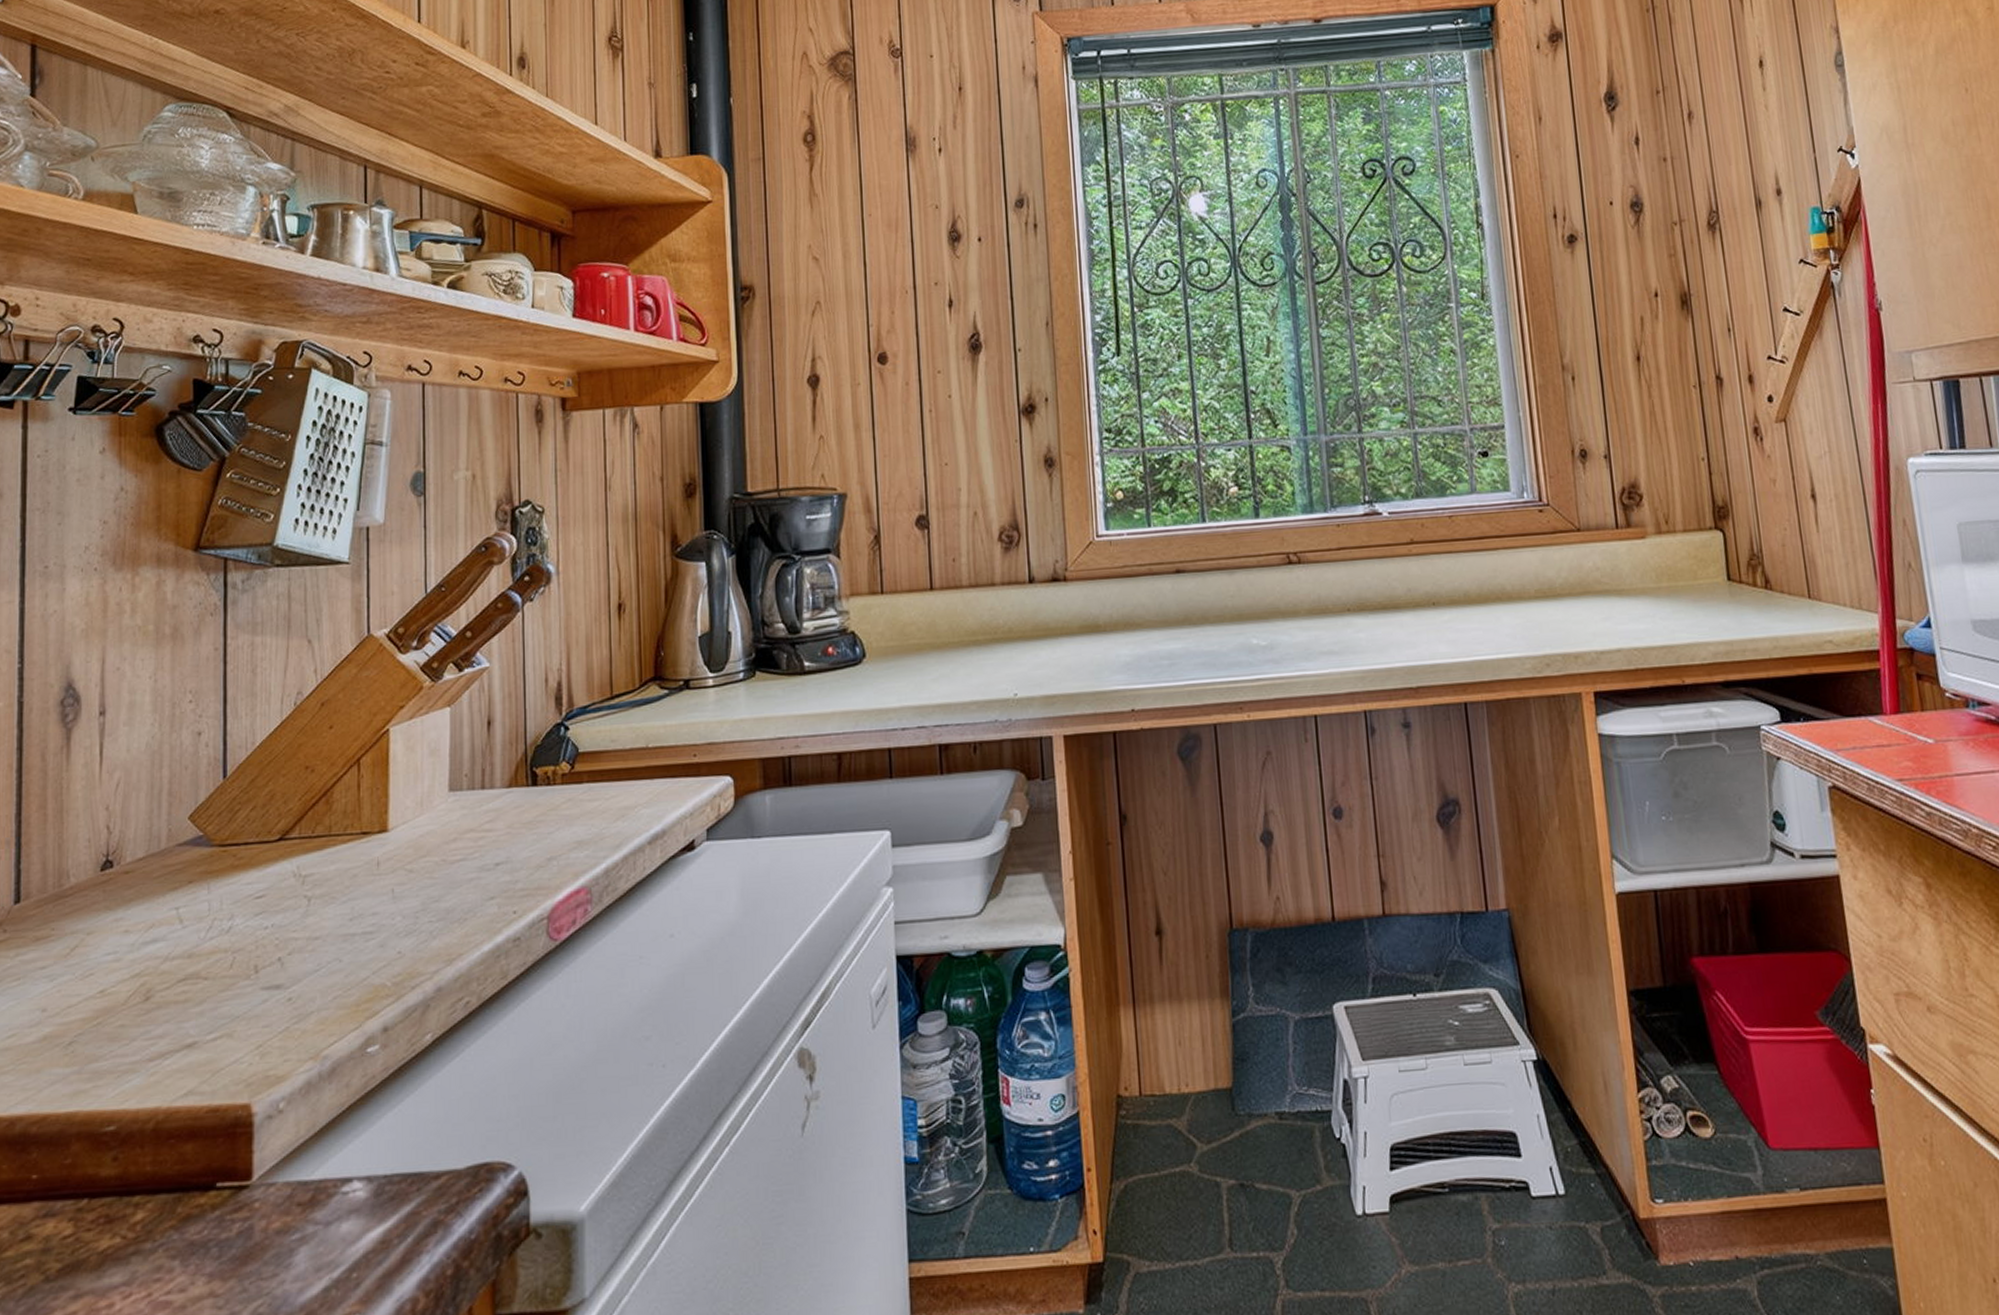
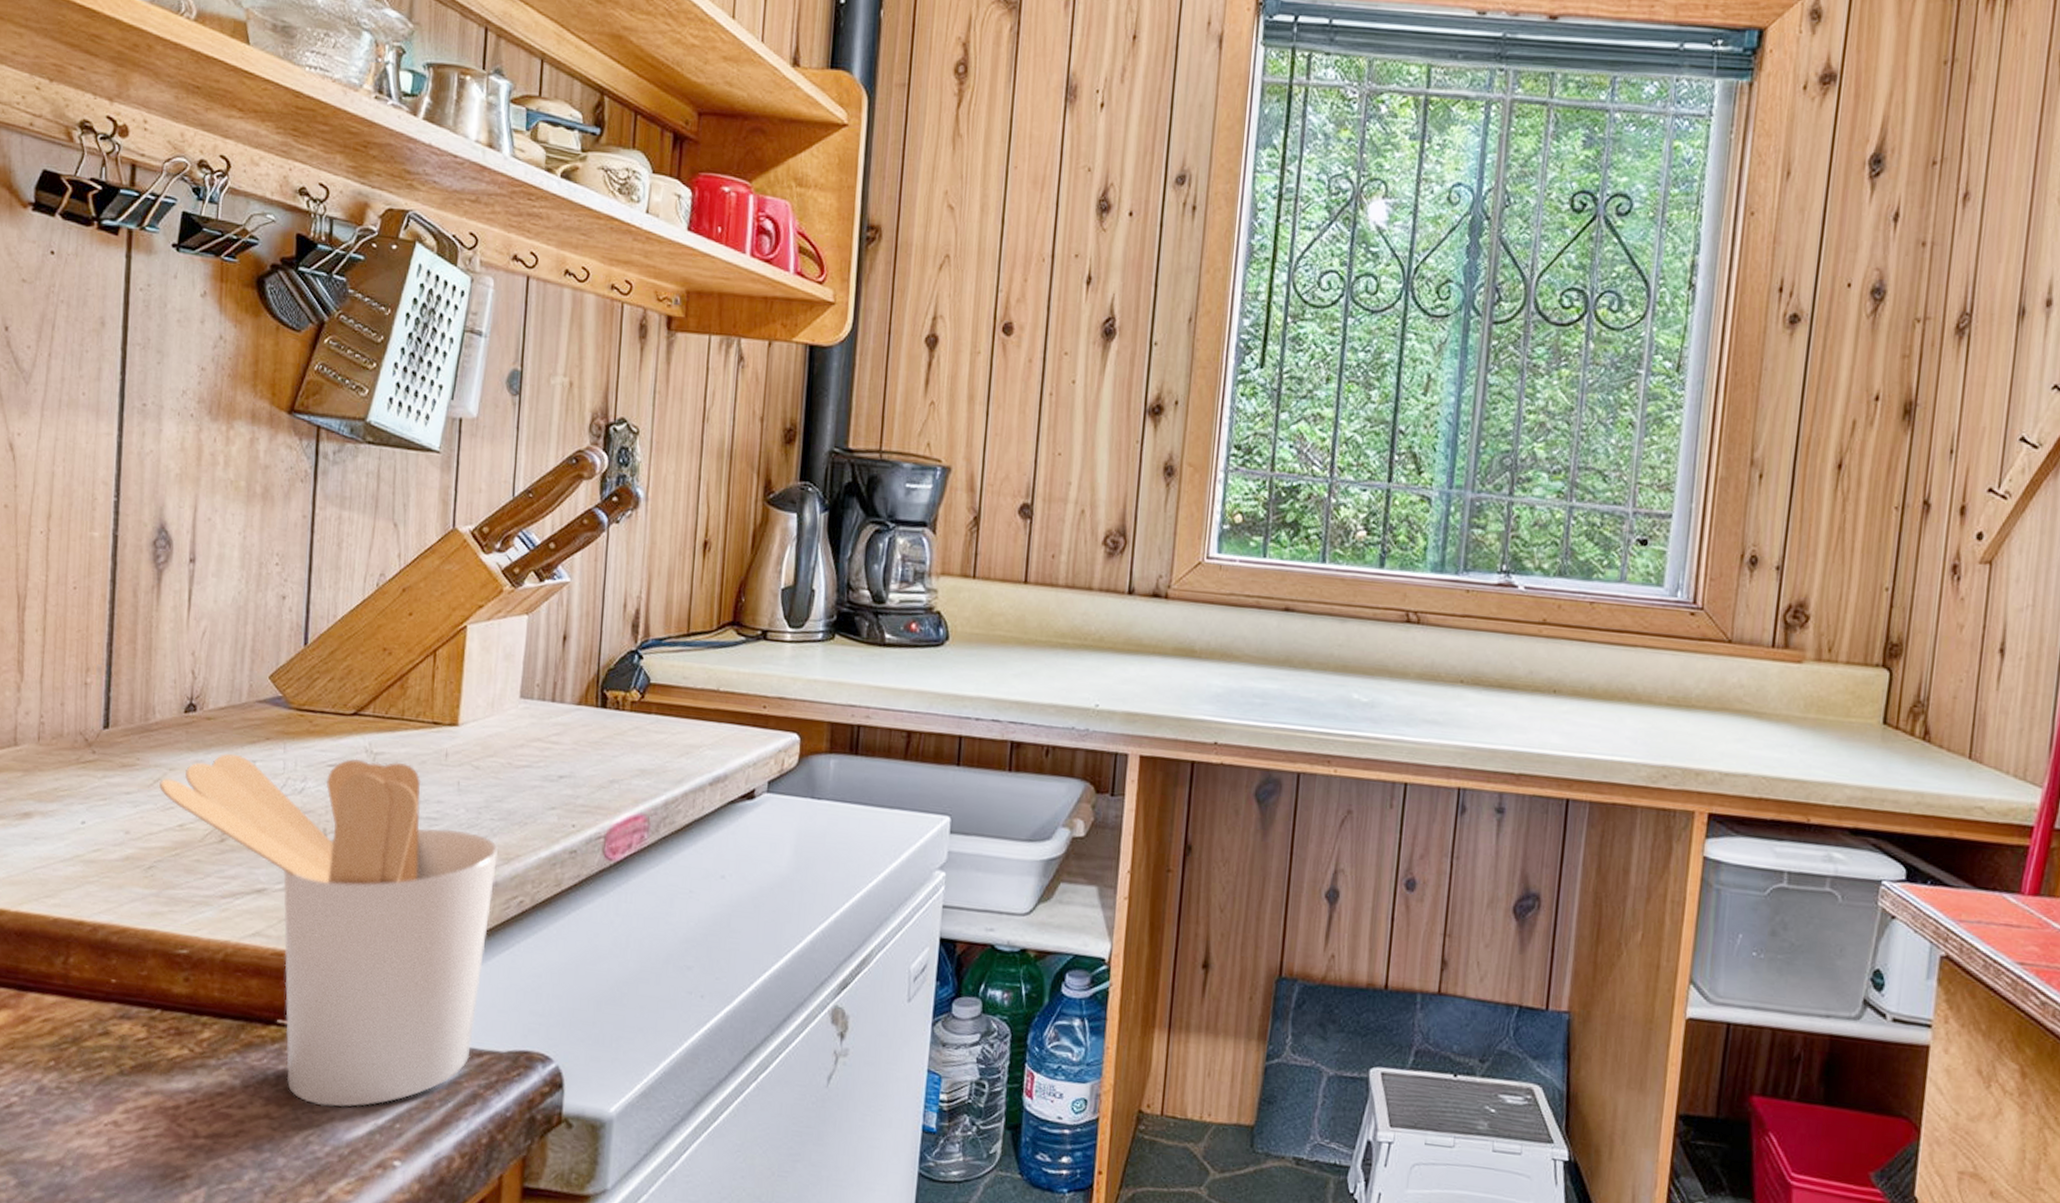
utensil holder: none [77,880,439,1271] -> present [159,753,498,1107]

